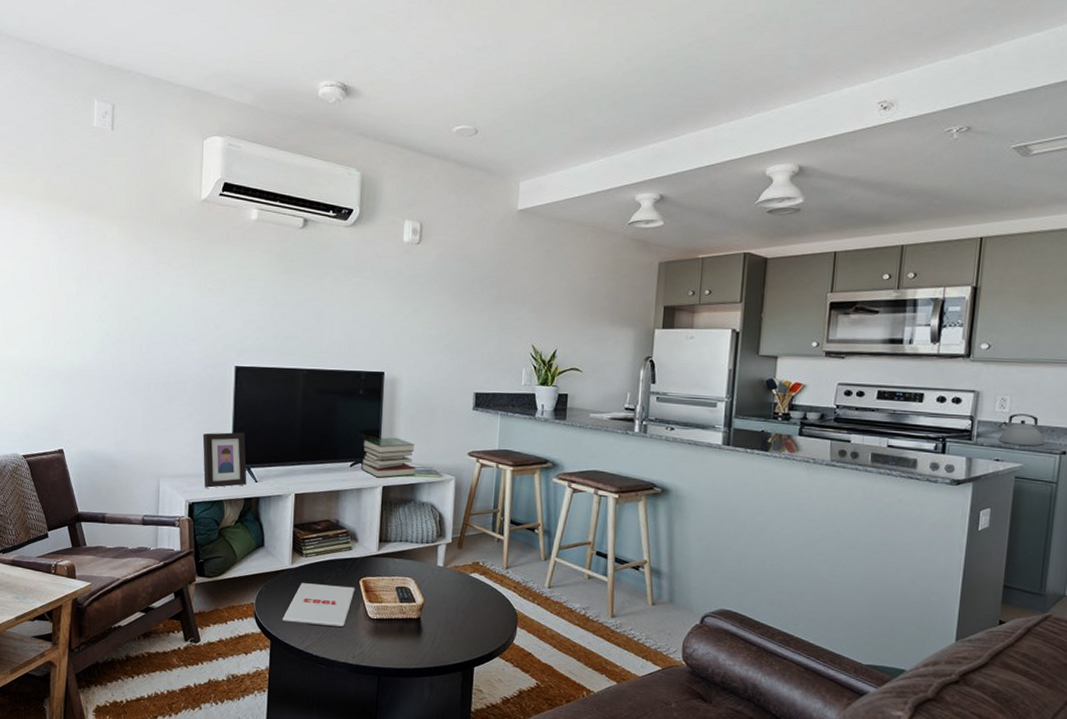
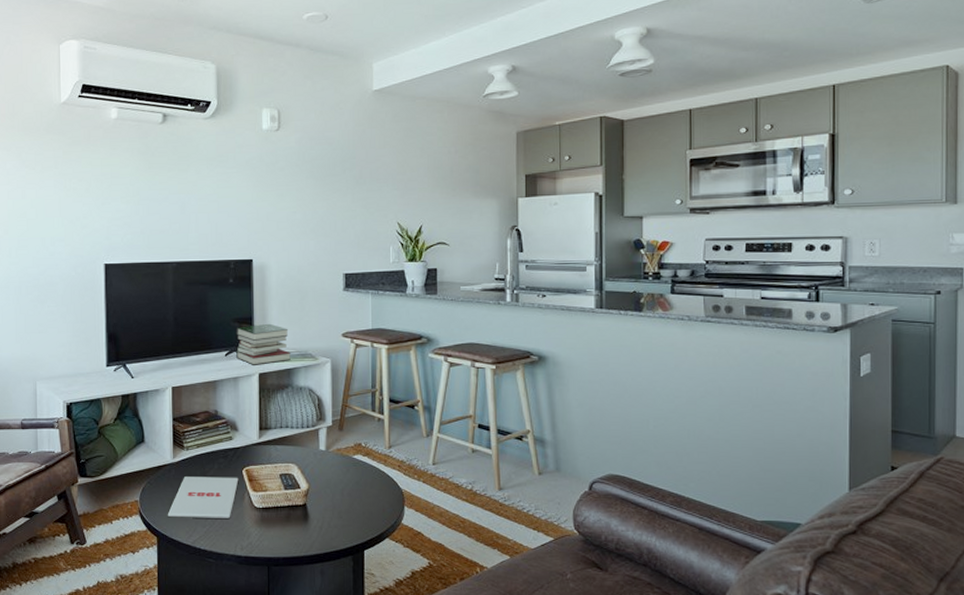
picture frame: present [202,432,247,488] -> none [76,329,123,387]
kettle: present [998,414,1044,446] -> none [870,256,917,289]

